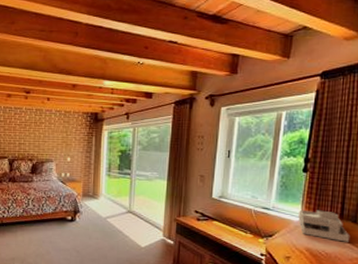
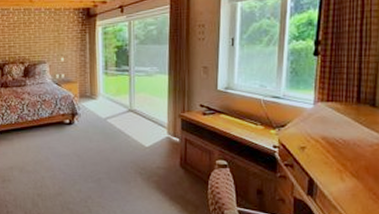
desk organizer: present [298,210,350,242] -> none [312,95,369,128]

